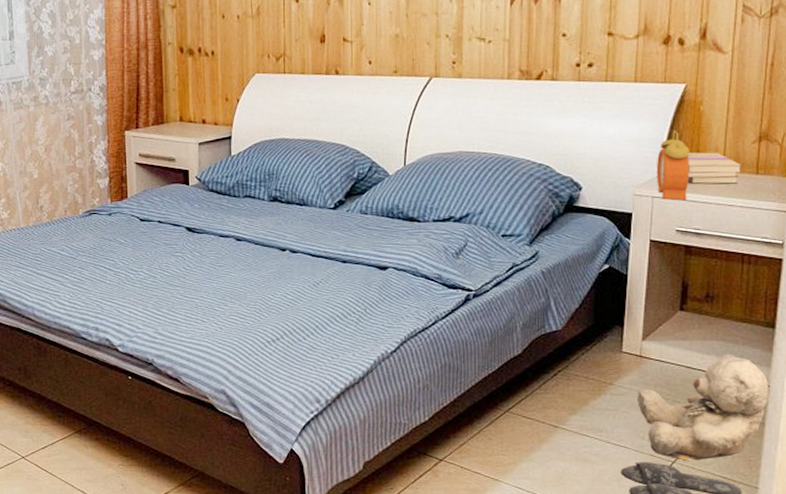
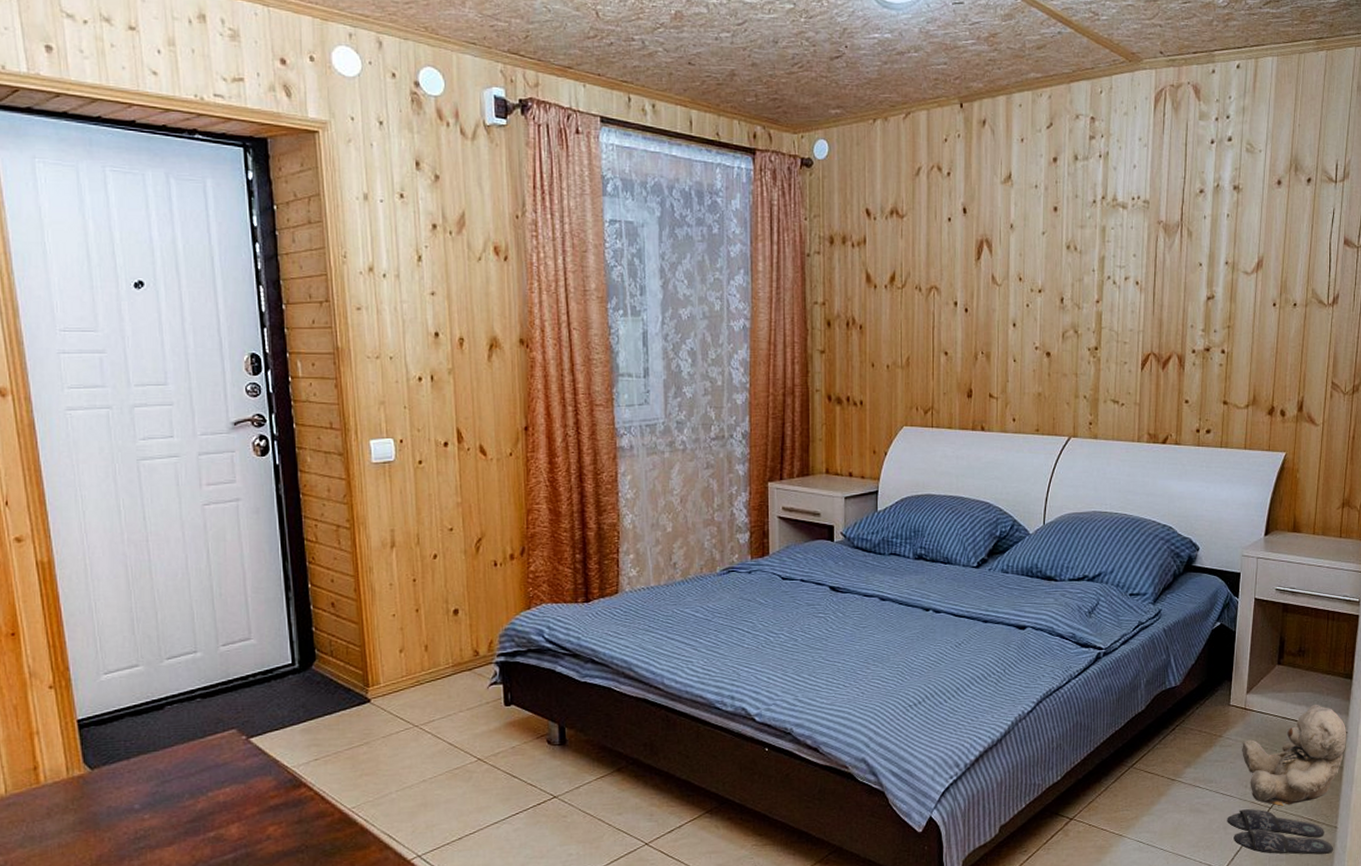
alarm clock: present [657,130,690,200] -> none [1261,495,1288,561]
books: present [687,152,741,185] -> none [1285,516,1328,547]

